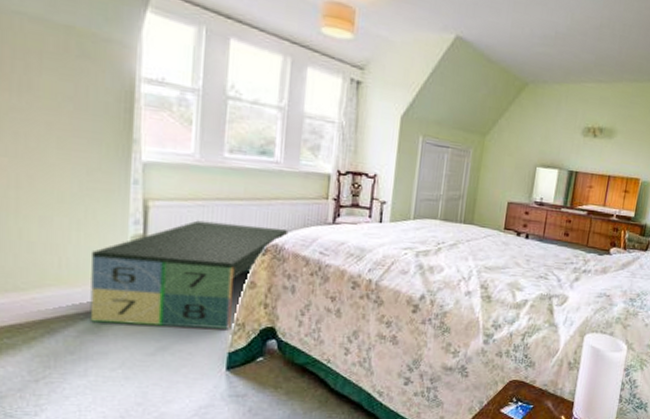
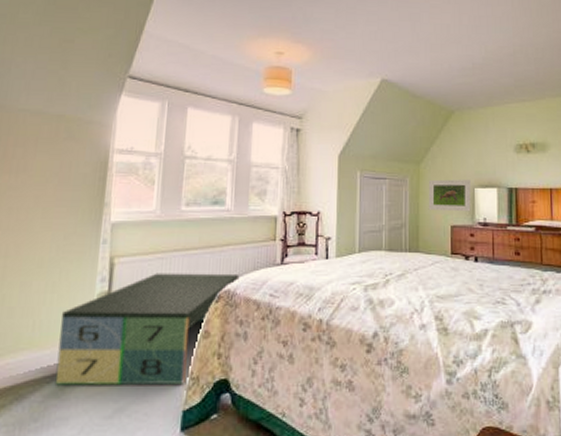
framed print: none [488,154,534,190] -> present [428,179,471,212]

